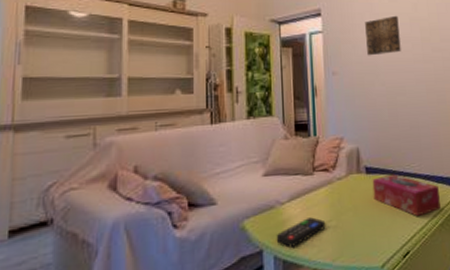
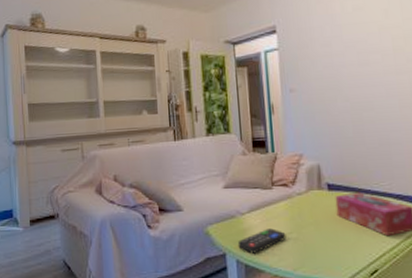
wall art: present [365,15,401,56] -> none [325,25,368,71]

